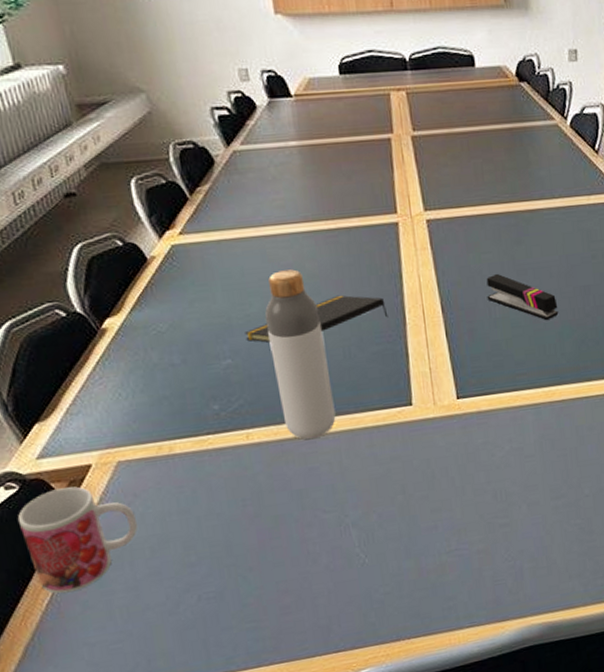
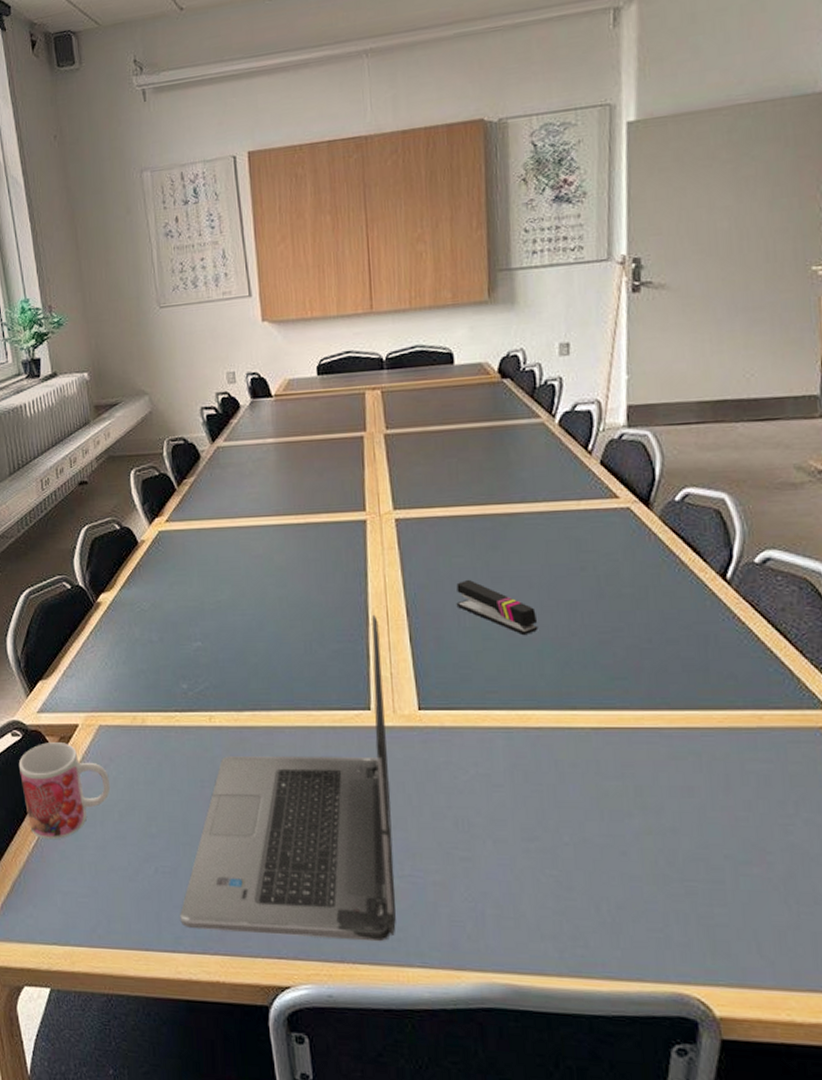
laptop computer: none [229,314,446,647] -> present [180,614,396,942]
notepad: present [245,295,389,343] -> none [215,589,351,629]
bottle: present [264,269,336,440] -> none [233,561,293,731]

